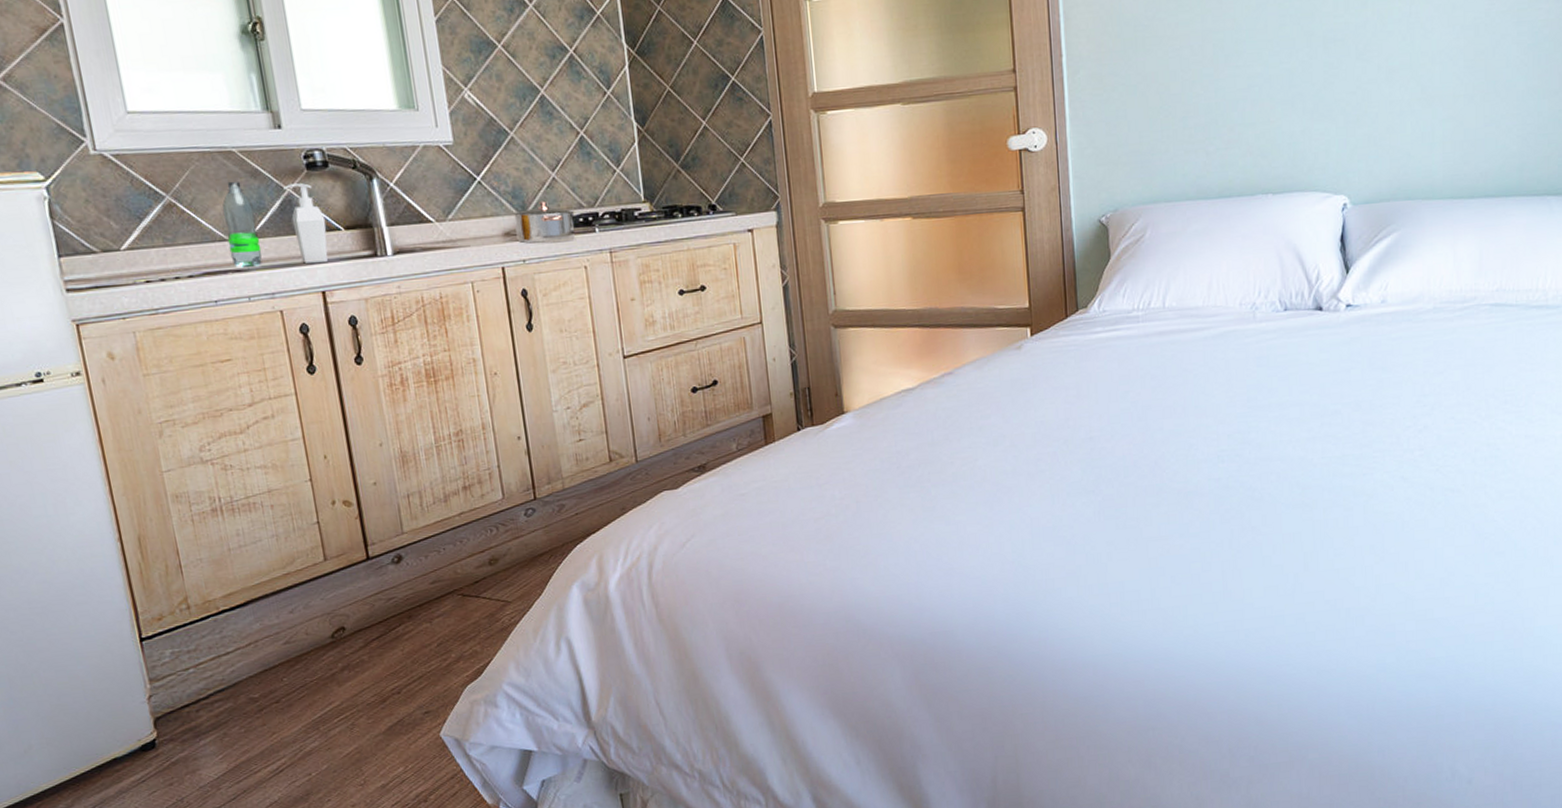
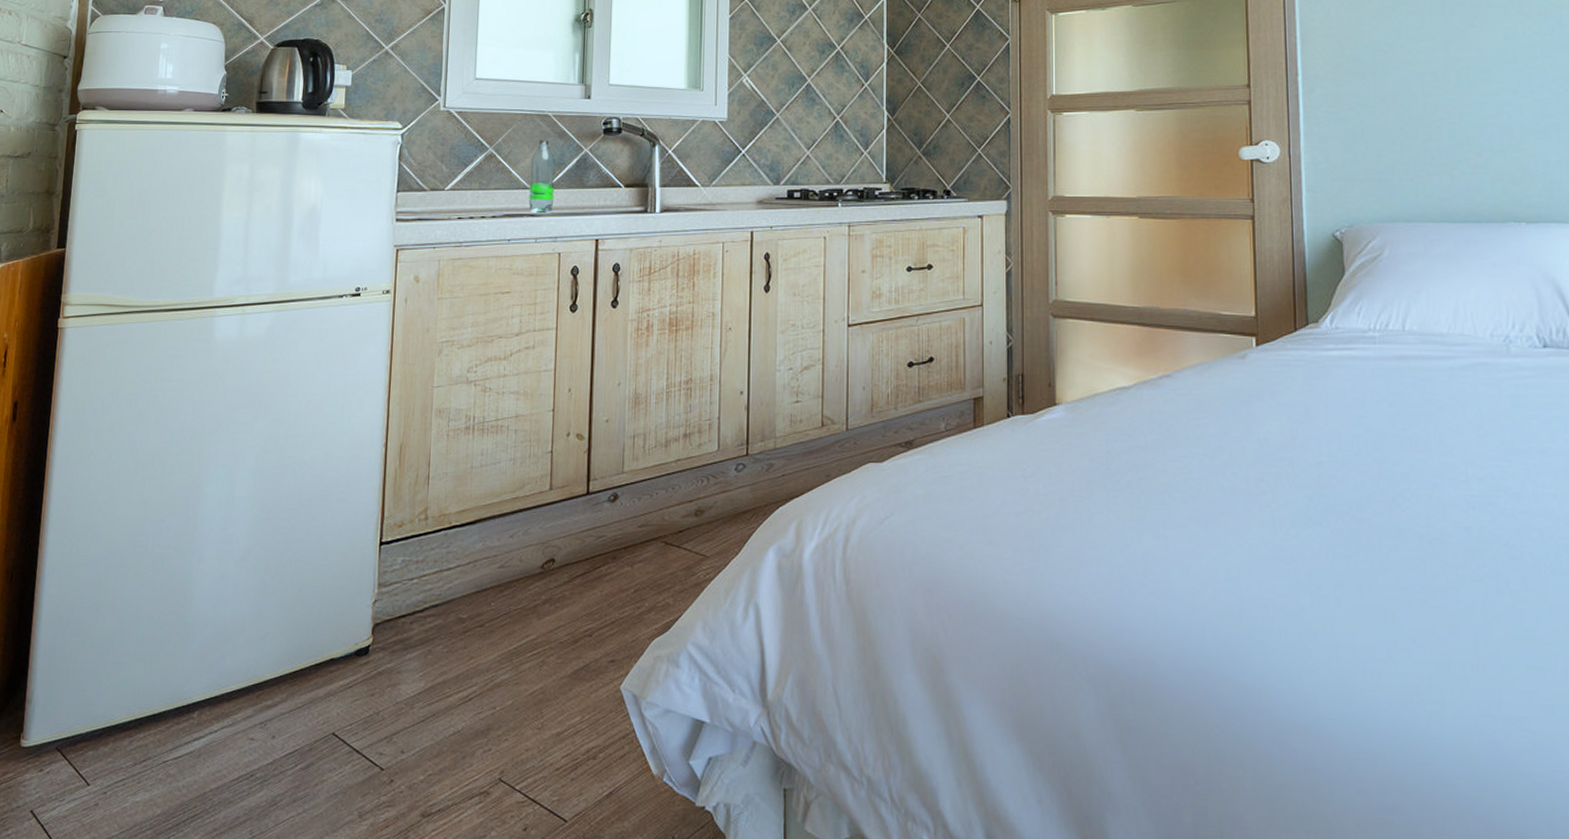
soap bottle: present [283,183,329,264] -> none [582,145,611,214]
cooking pot: present [513,200,576,244] -> none [768,175,822,213]

